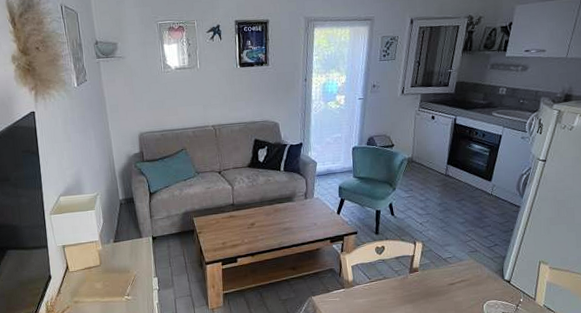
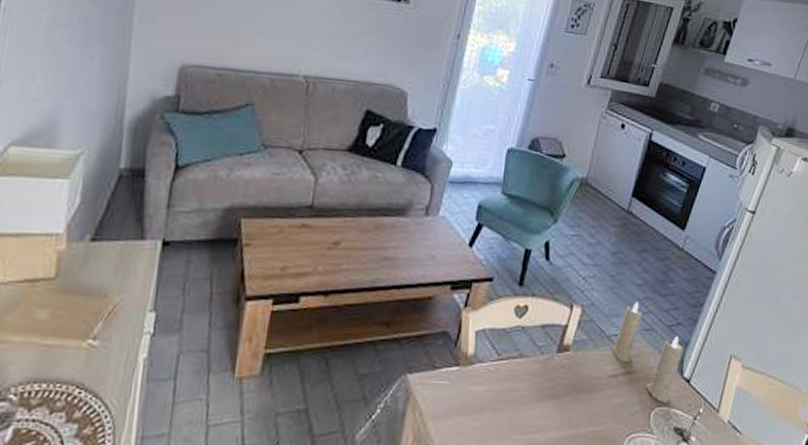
candle: none [447,234,503,298] -> present [610,302,684,403]

